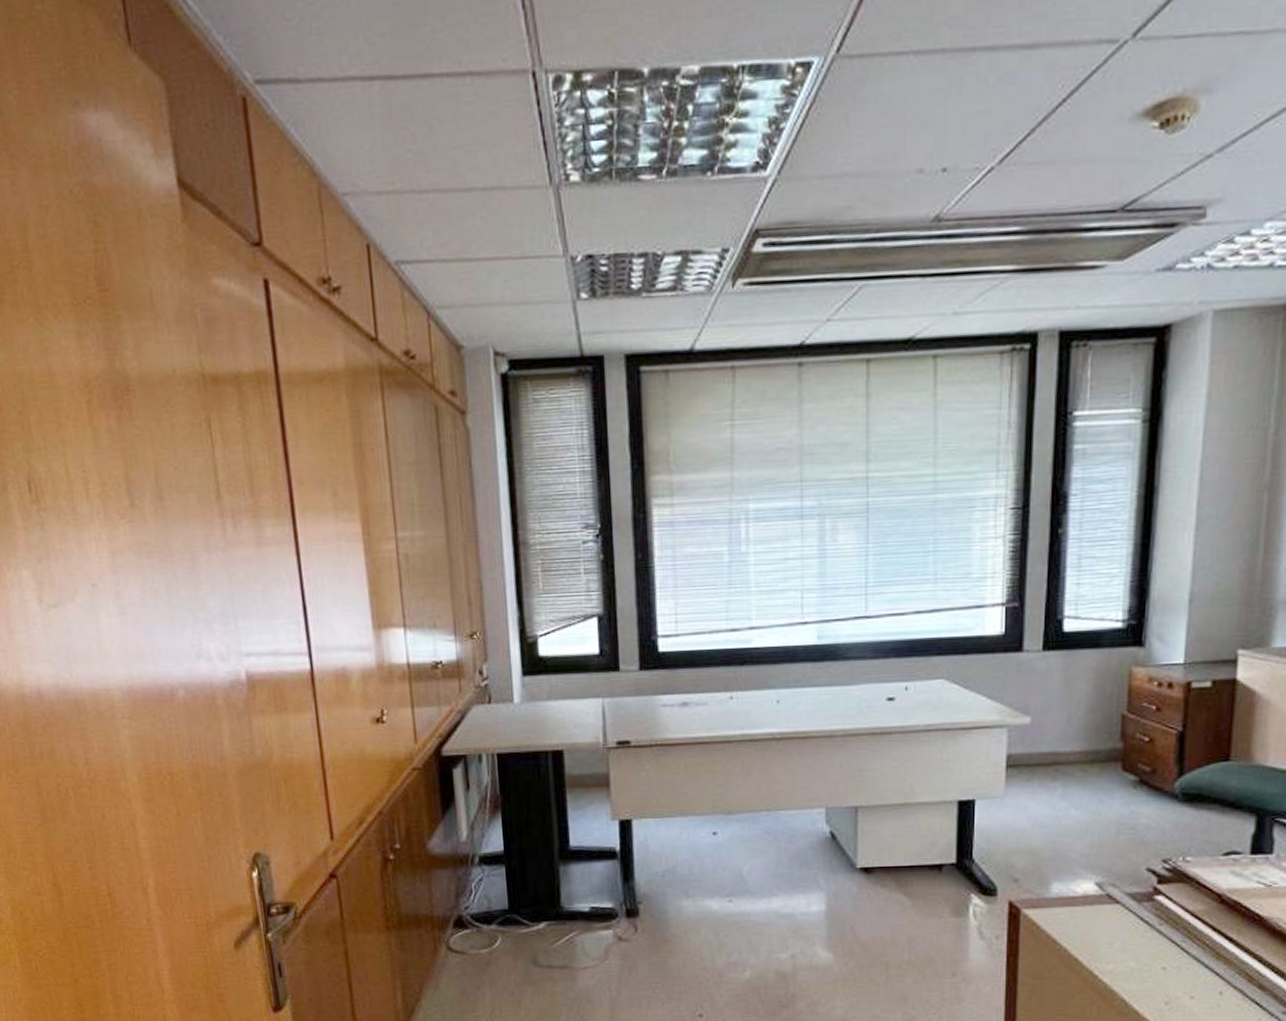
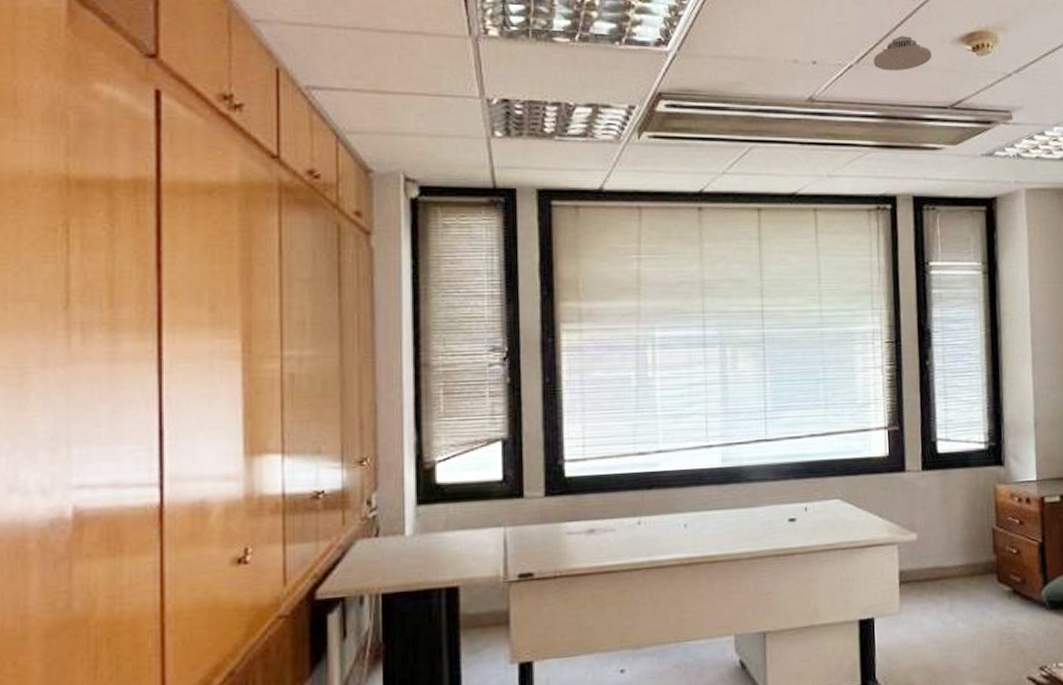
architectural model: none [1021,118,1102,170] -> present [873,35,932,72]

